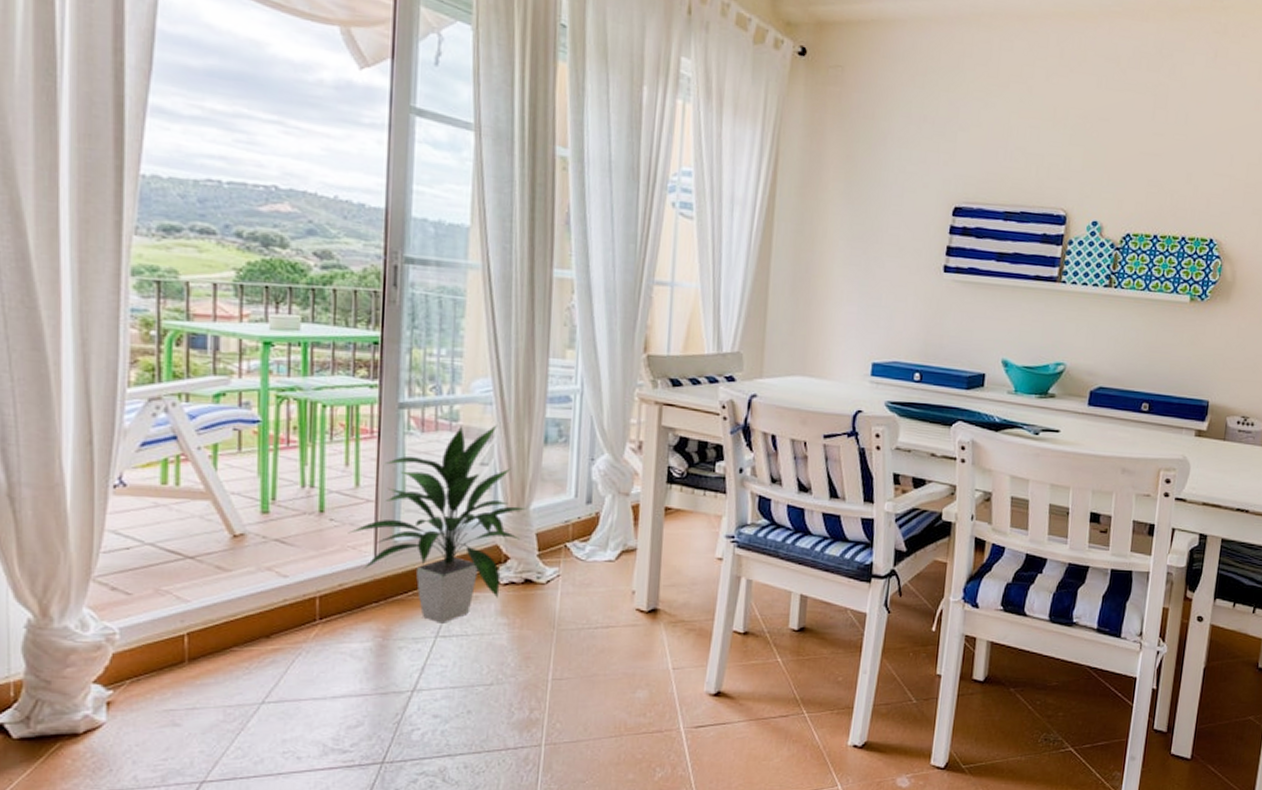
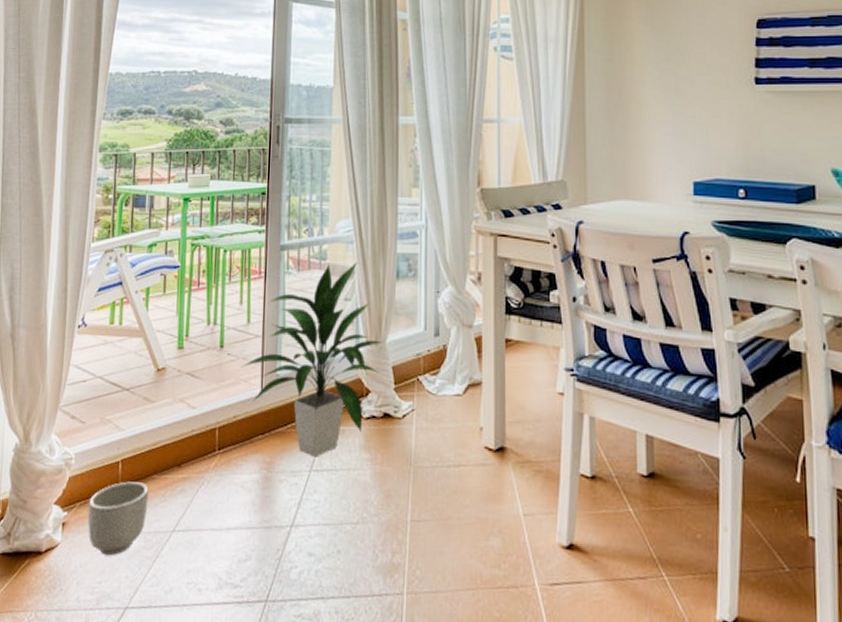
planter: none [143,655,227,733] -> present [87,481,149,556]

